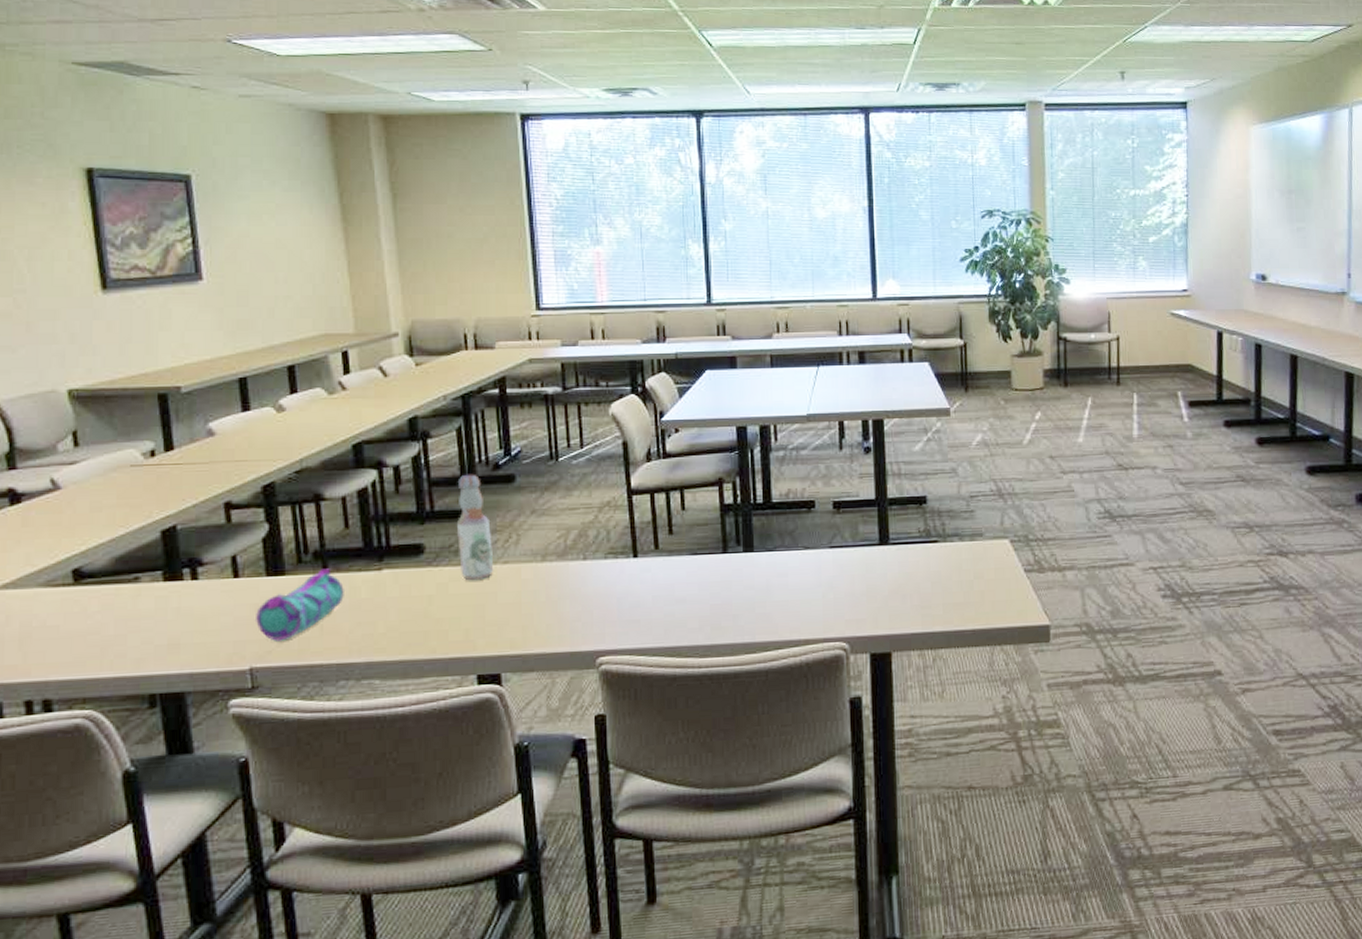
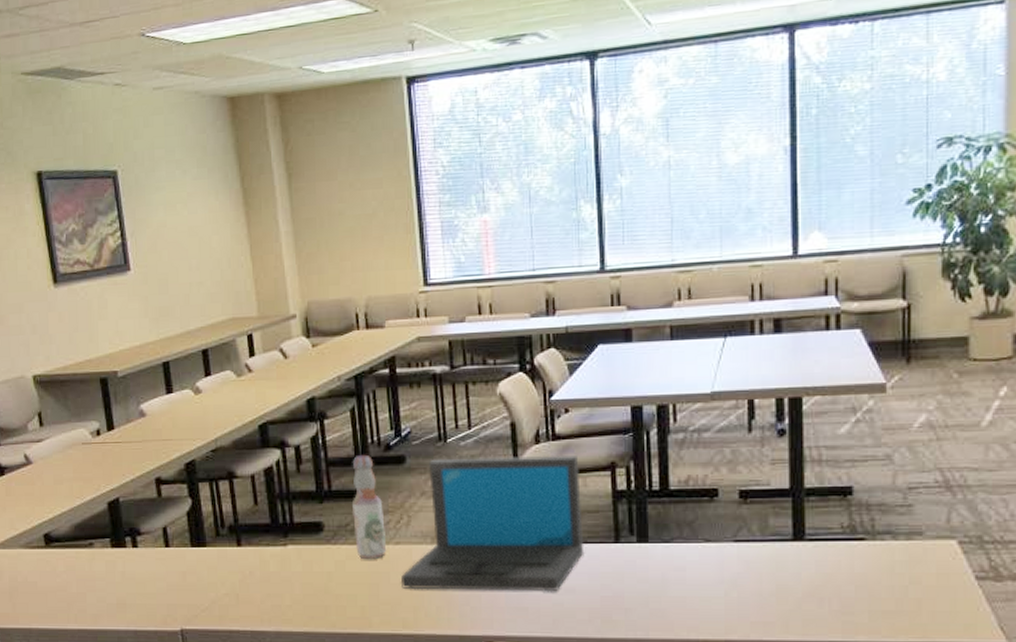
pencil case: present [256,568,344,641] -> none [184,542,255,607]
laptop: none [508,471,694,609] -> present [400,454,584,592]

